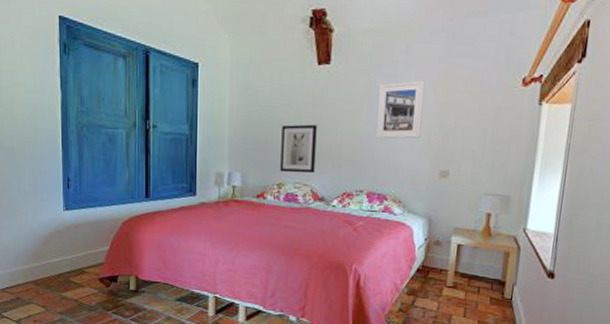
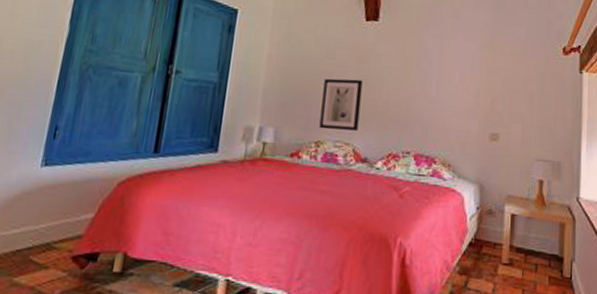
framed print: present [375,80,425,139] -> none [423,43,472,100]

